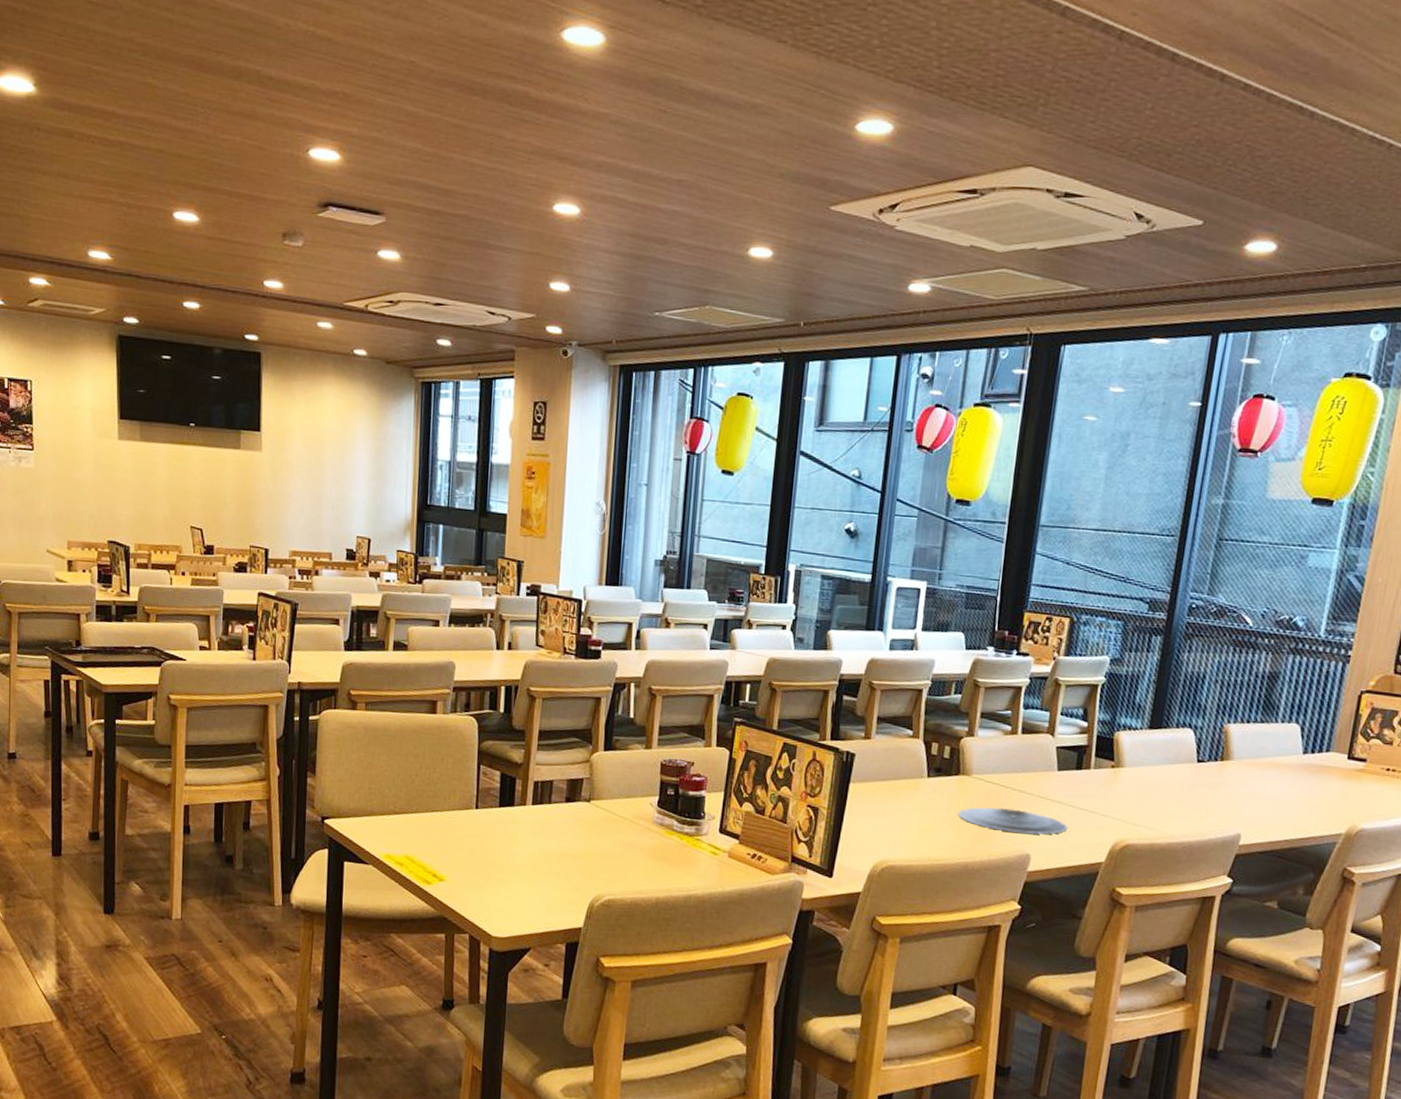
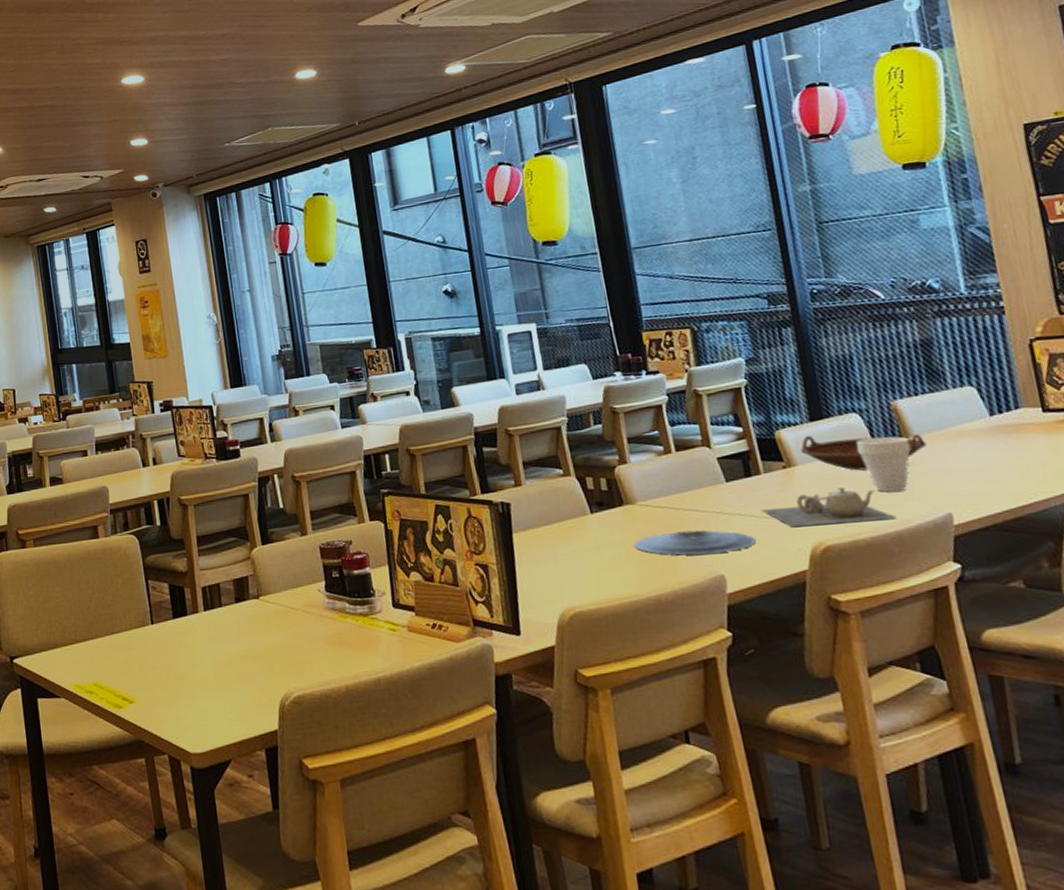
teapot: none [1080,793,1194,830] -> present [761,487,896,527]
bowl: none [1132,742,1242,783] -> present [801,434,927,471]
cup: none [1180,753,1228,807] -> present [857,436,912,492]

